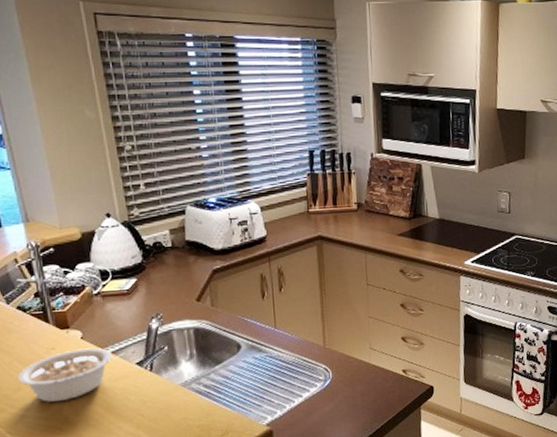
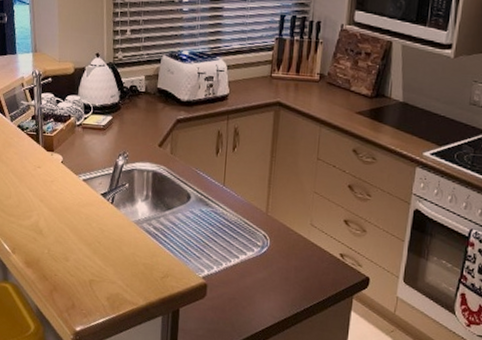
legume: present [18,347,126,403] -> none [10,171,95,215]

